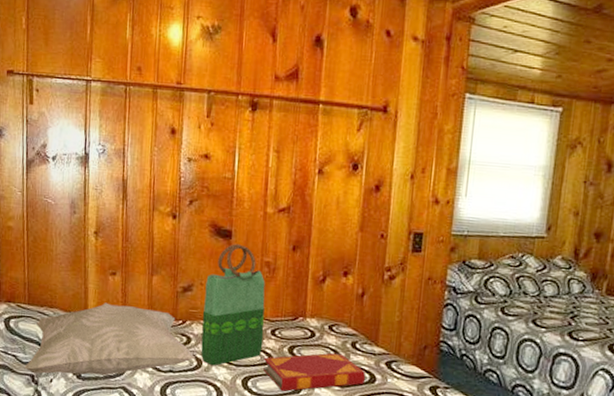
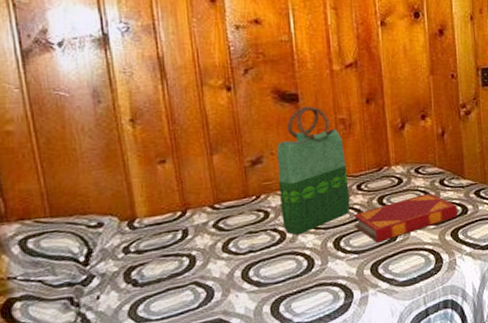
decorative pillow: present [24,302,195,376] -> none [57,191,277,295]

